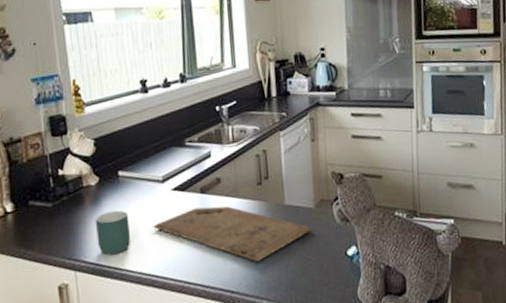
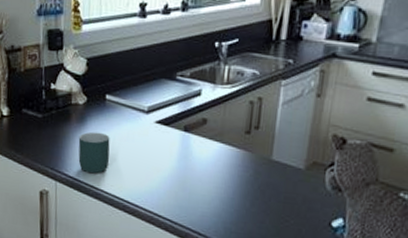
cutting board: present [153,206,313,261] -> none [132,145,298,211]

